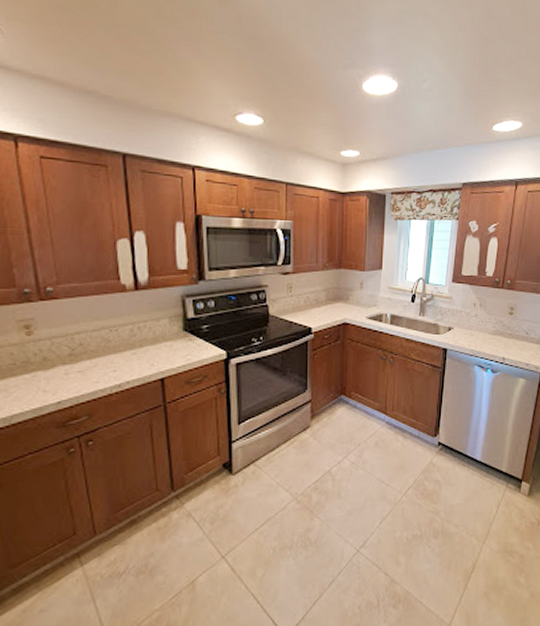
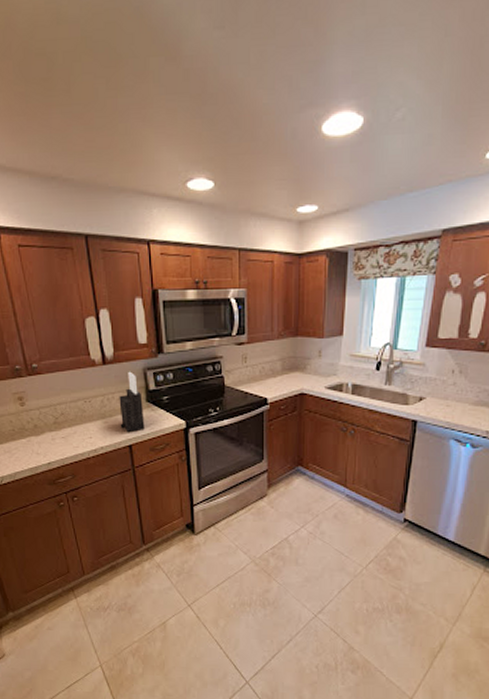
knife block: none [151,298,180,364] -> present [119,371,145,432]

